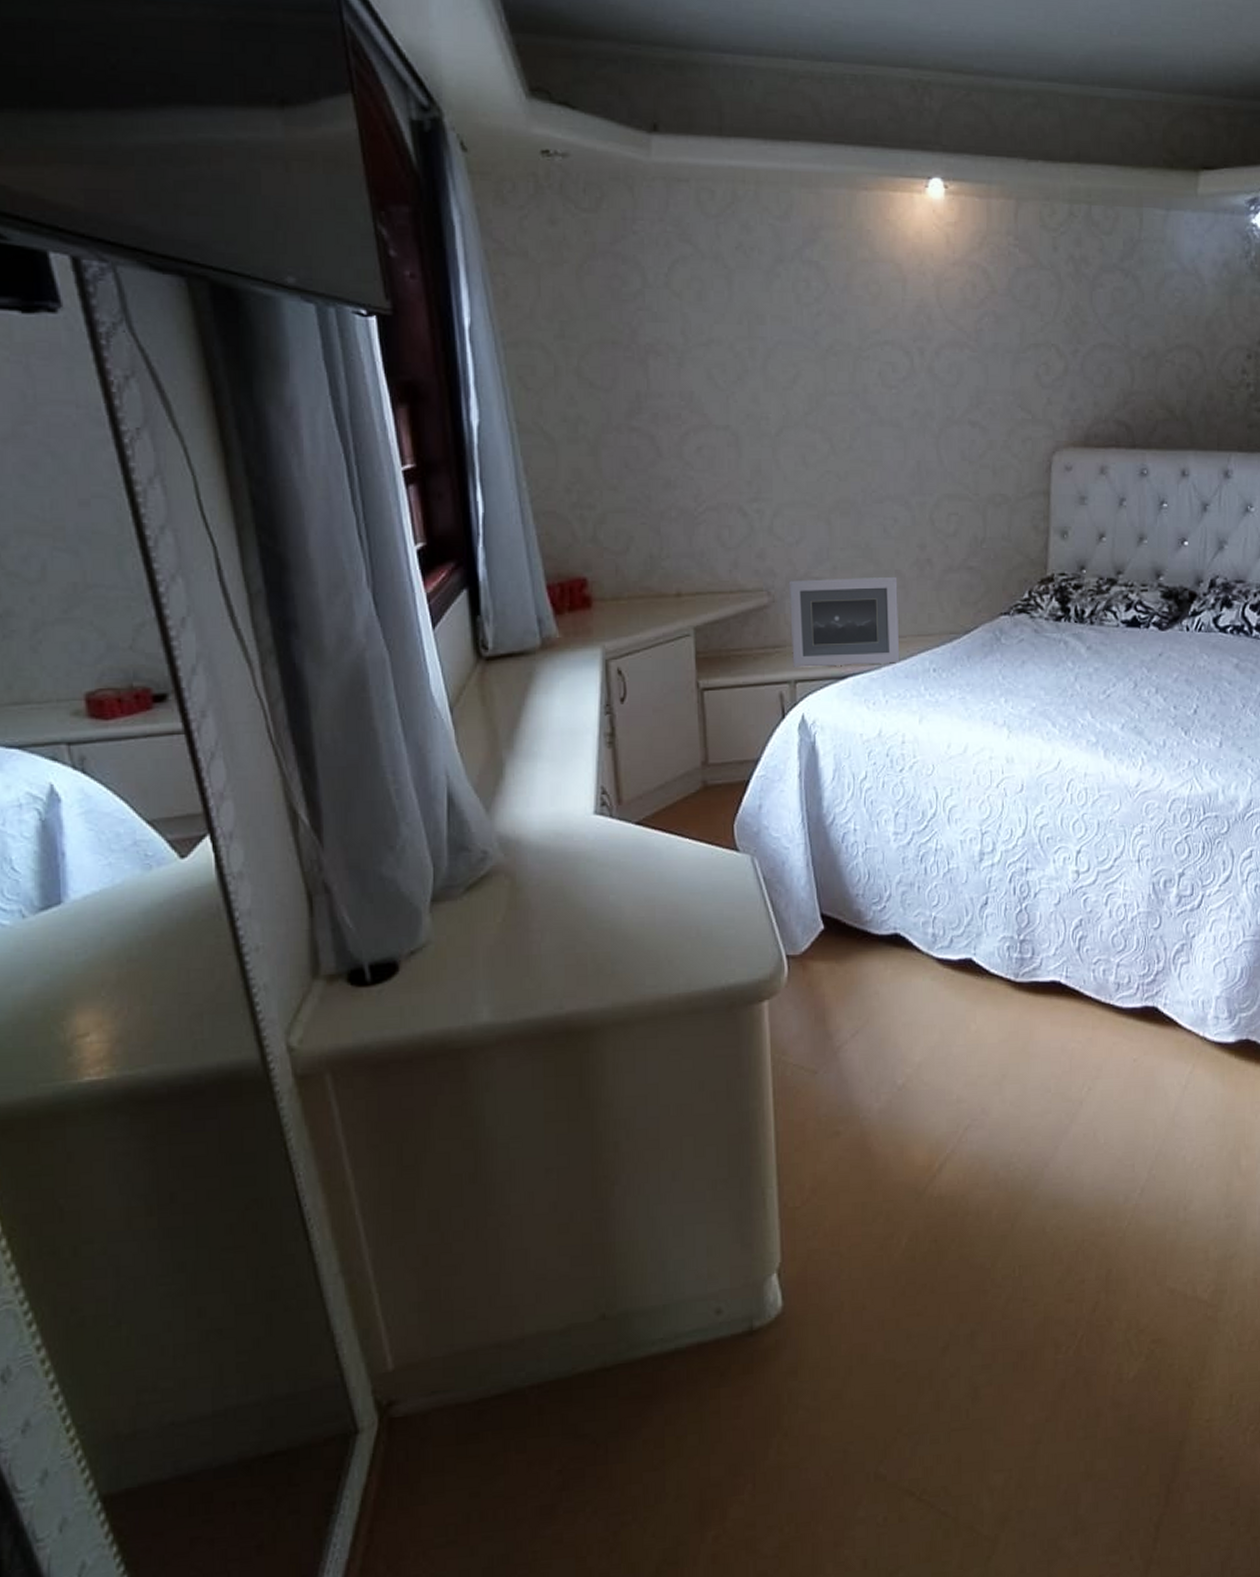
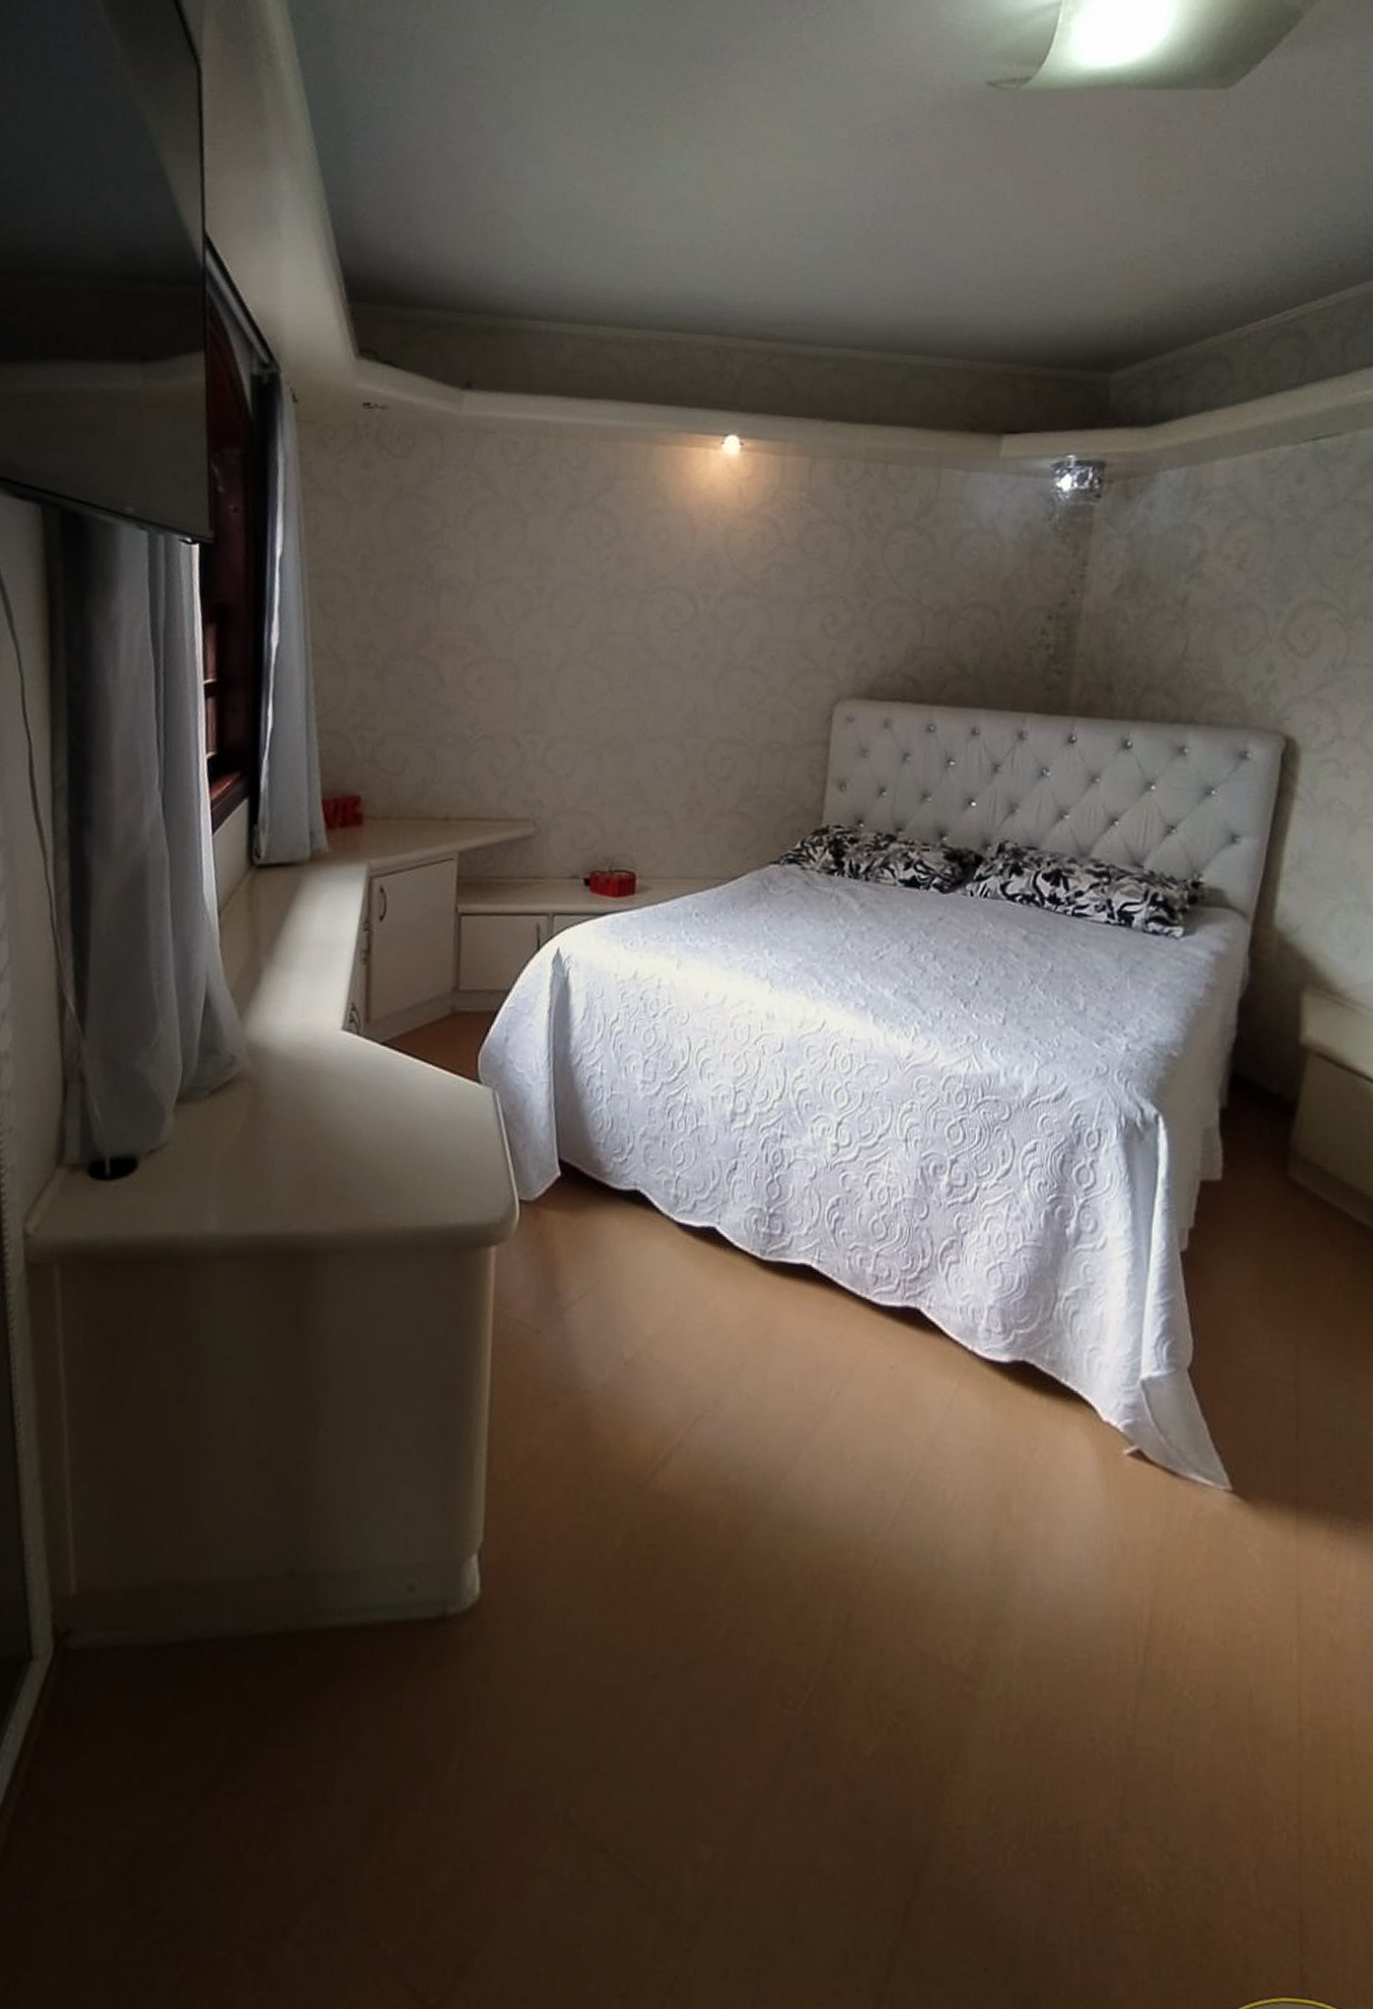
picture frame: present [788,576,900,667] -> none [552,813,666,905]

